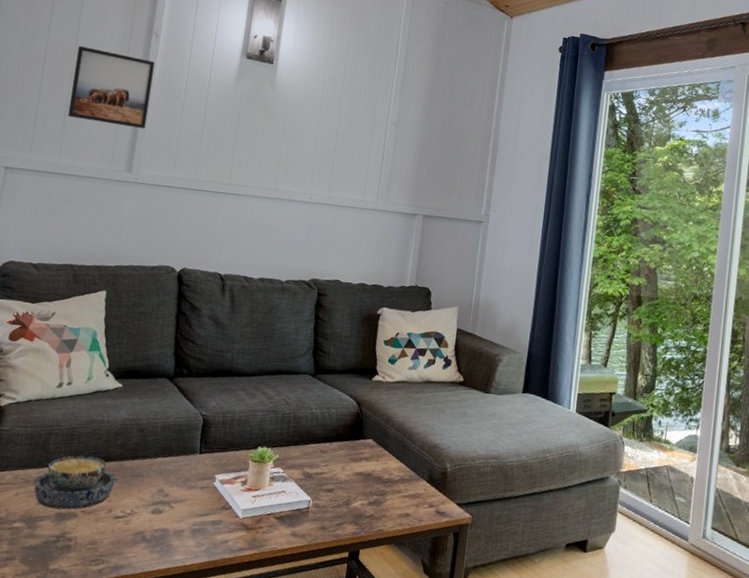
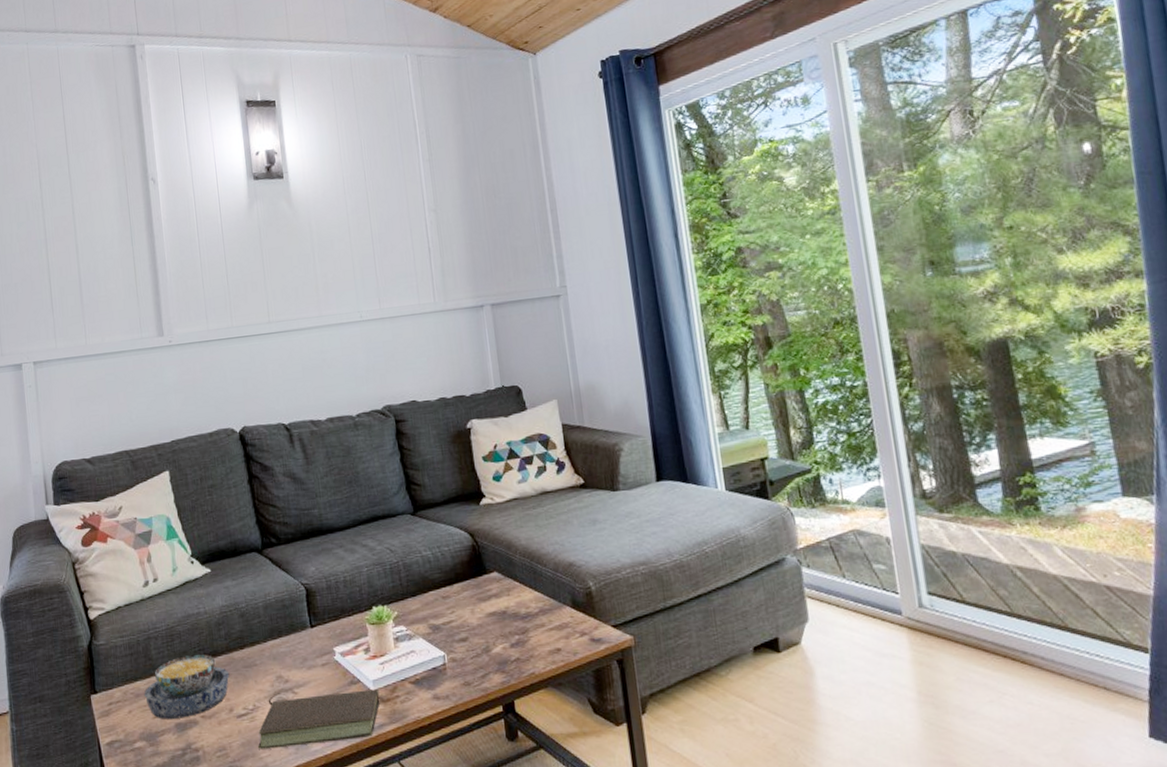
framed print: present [67,46,155,129] -> none [76,209,166,293]
book: none [125,504,246,558] -> present [257,689,380,749]

